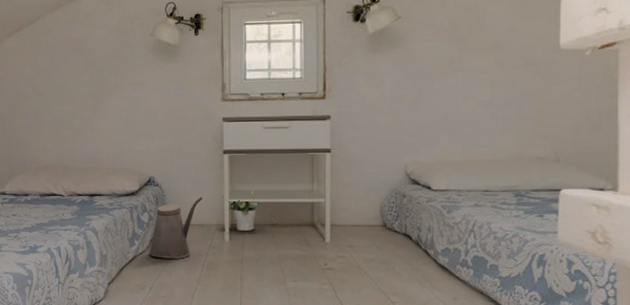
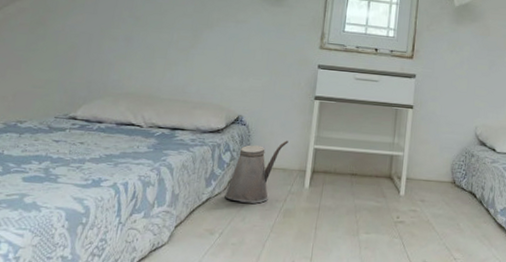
potted plant: present [222,190,260,231] -> none [308,137,343,179]

